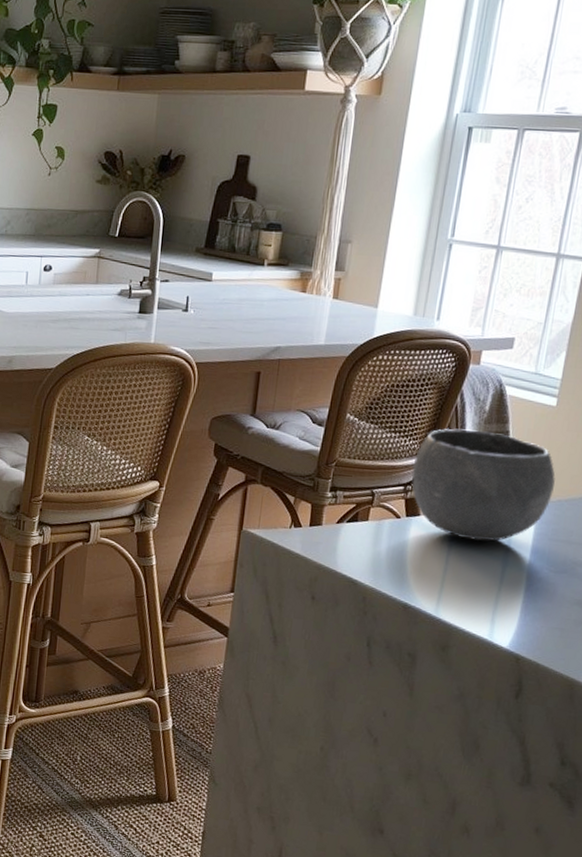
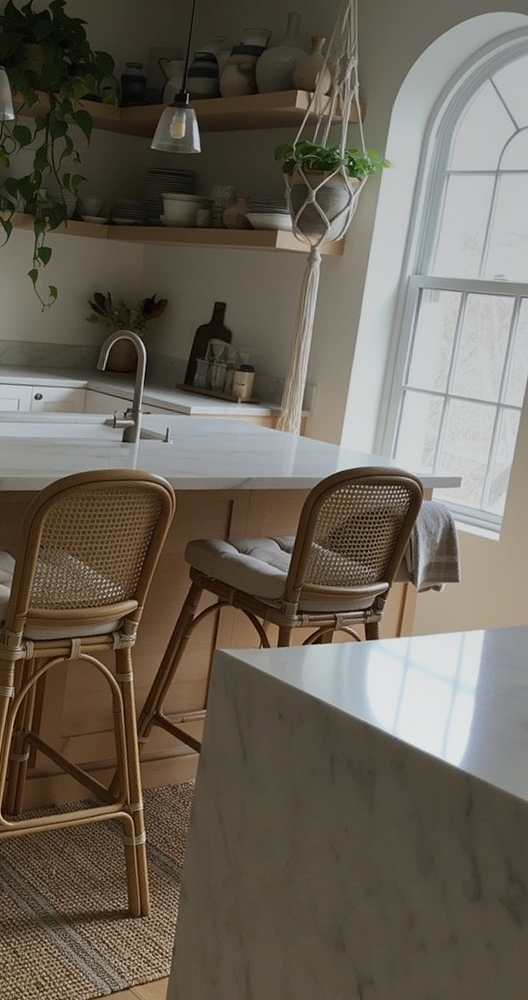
ceramic bowl: present [411,428,556,542] -> none [371,558,500,665]

